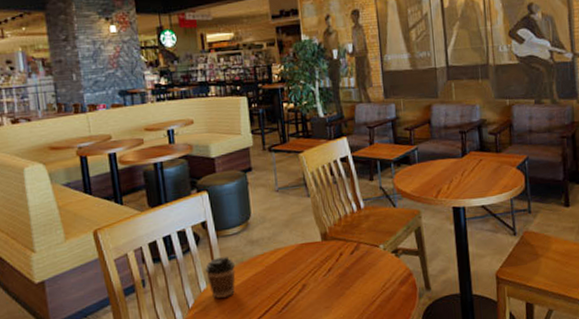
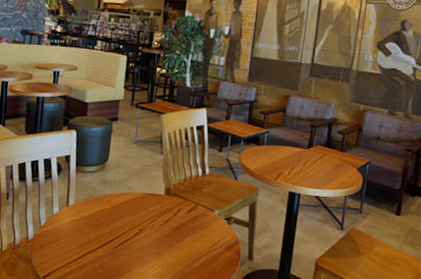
coffee cup: present [205,256,236,298] -> none [60,188,86,224]

